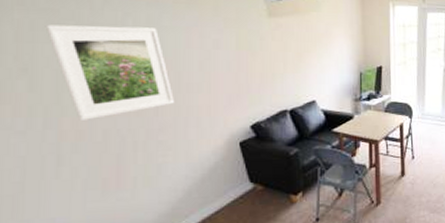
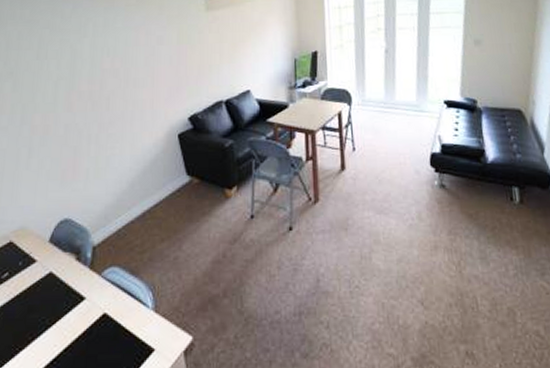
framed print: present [45,24,175,120] -> none [28,29,124,116]

